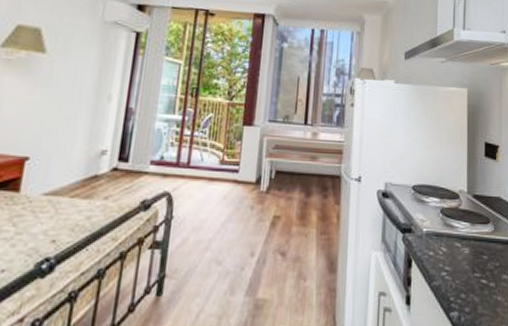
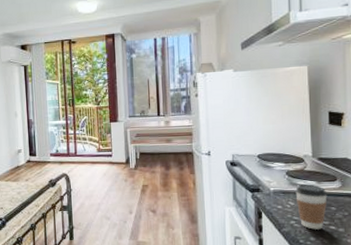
coffee cup: none [449,225,480,284] -> present [295,184,327,230]

